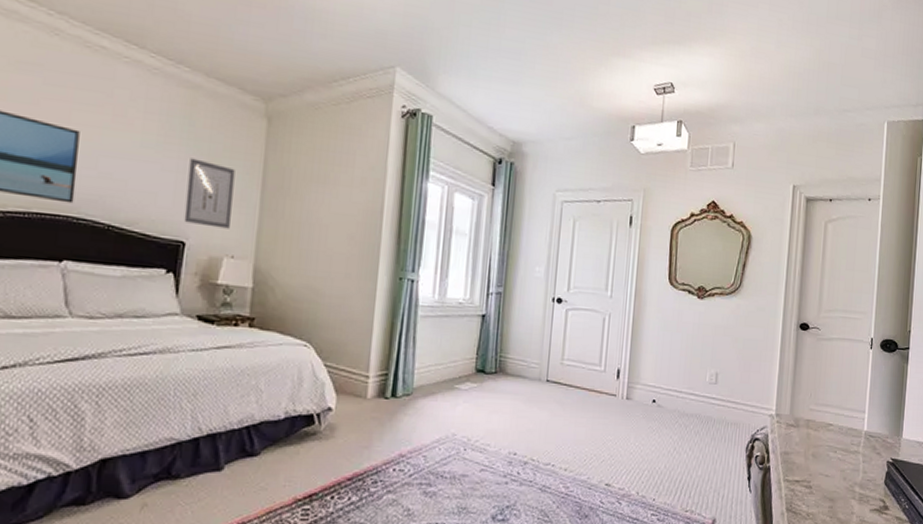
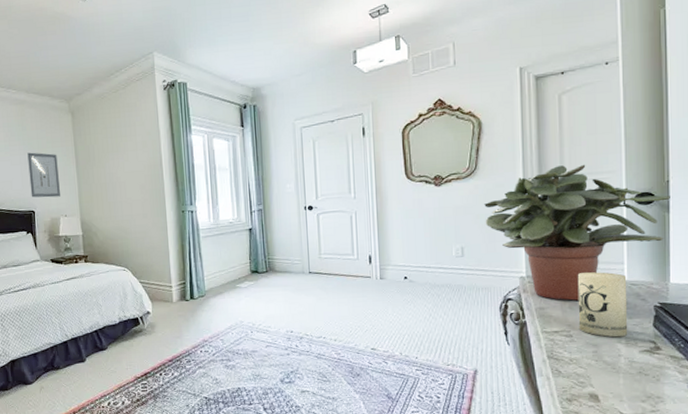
potted plant: none [742,297,910,448] -> present [484,164,670,301]
candle: none [818,418,866,493] -> present [577,272,628,337]

